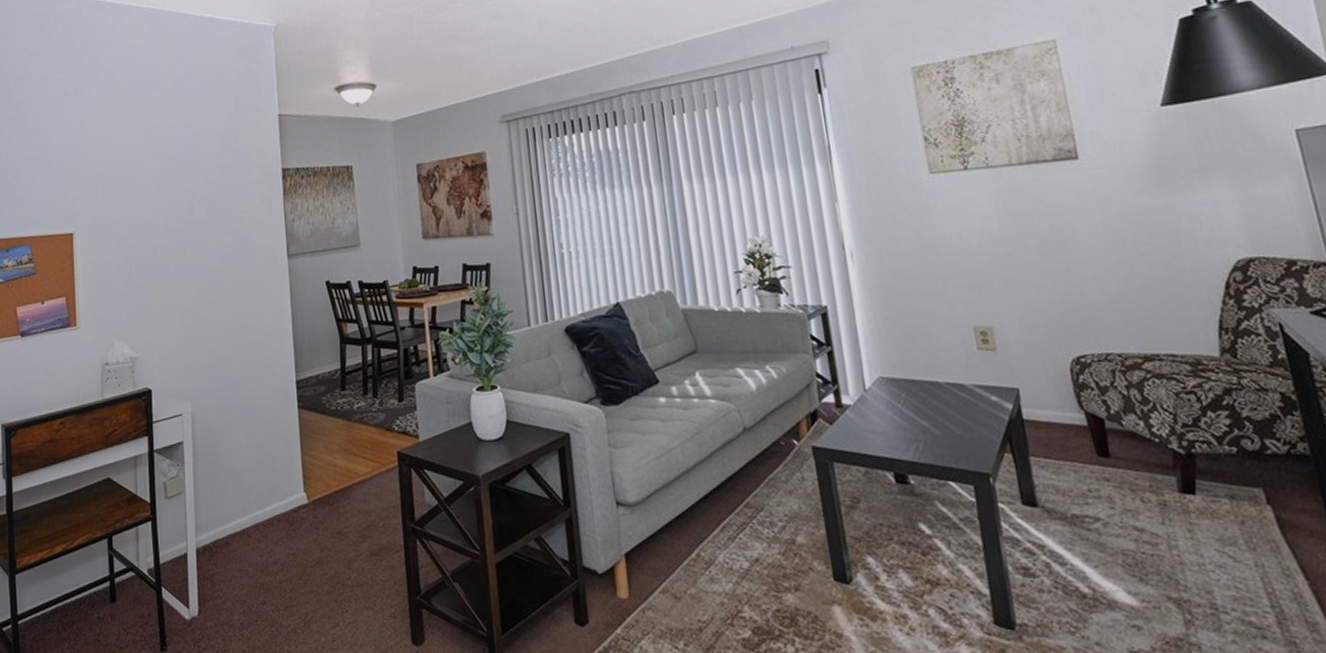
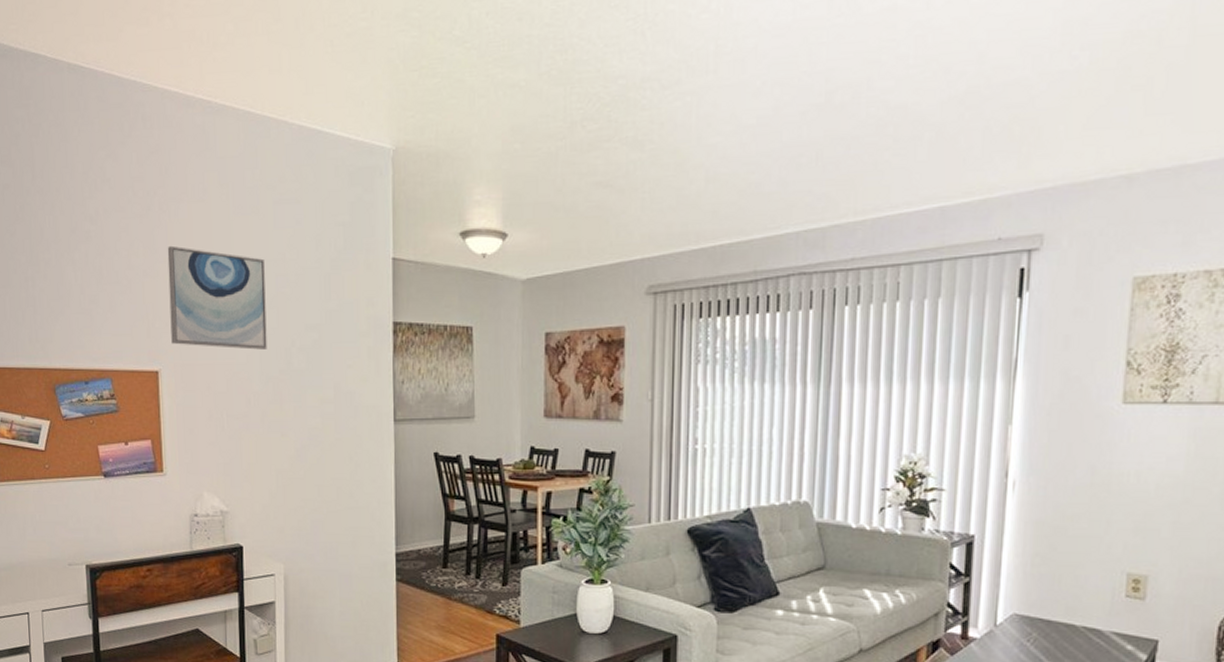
wall art: none [82,123,171,208] -> present [167,245,267,350]

